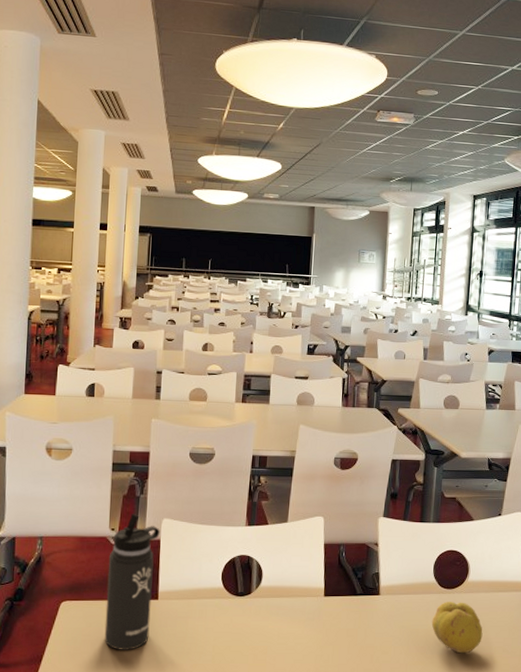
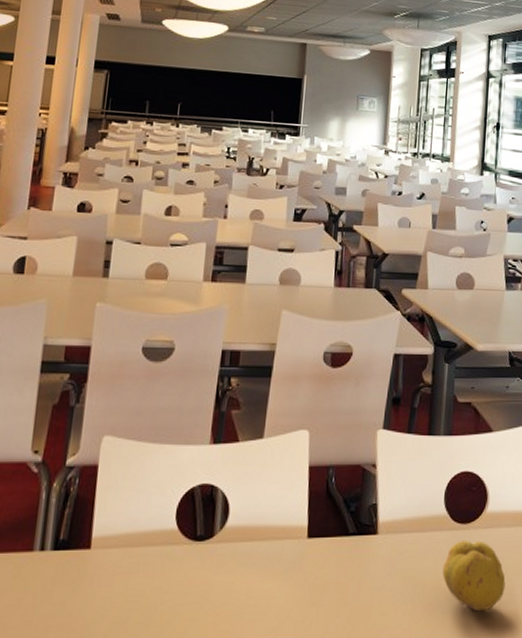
thermos bottle: present [104,514,160,650] -> none [13,430,99,624]

